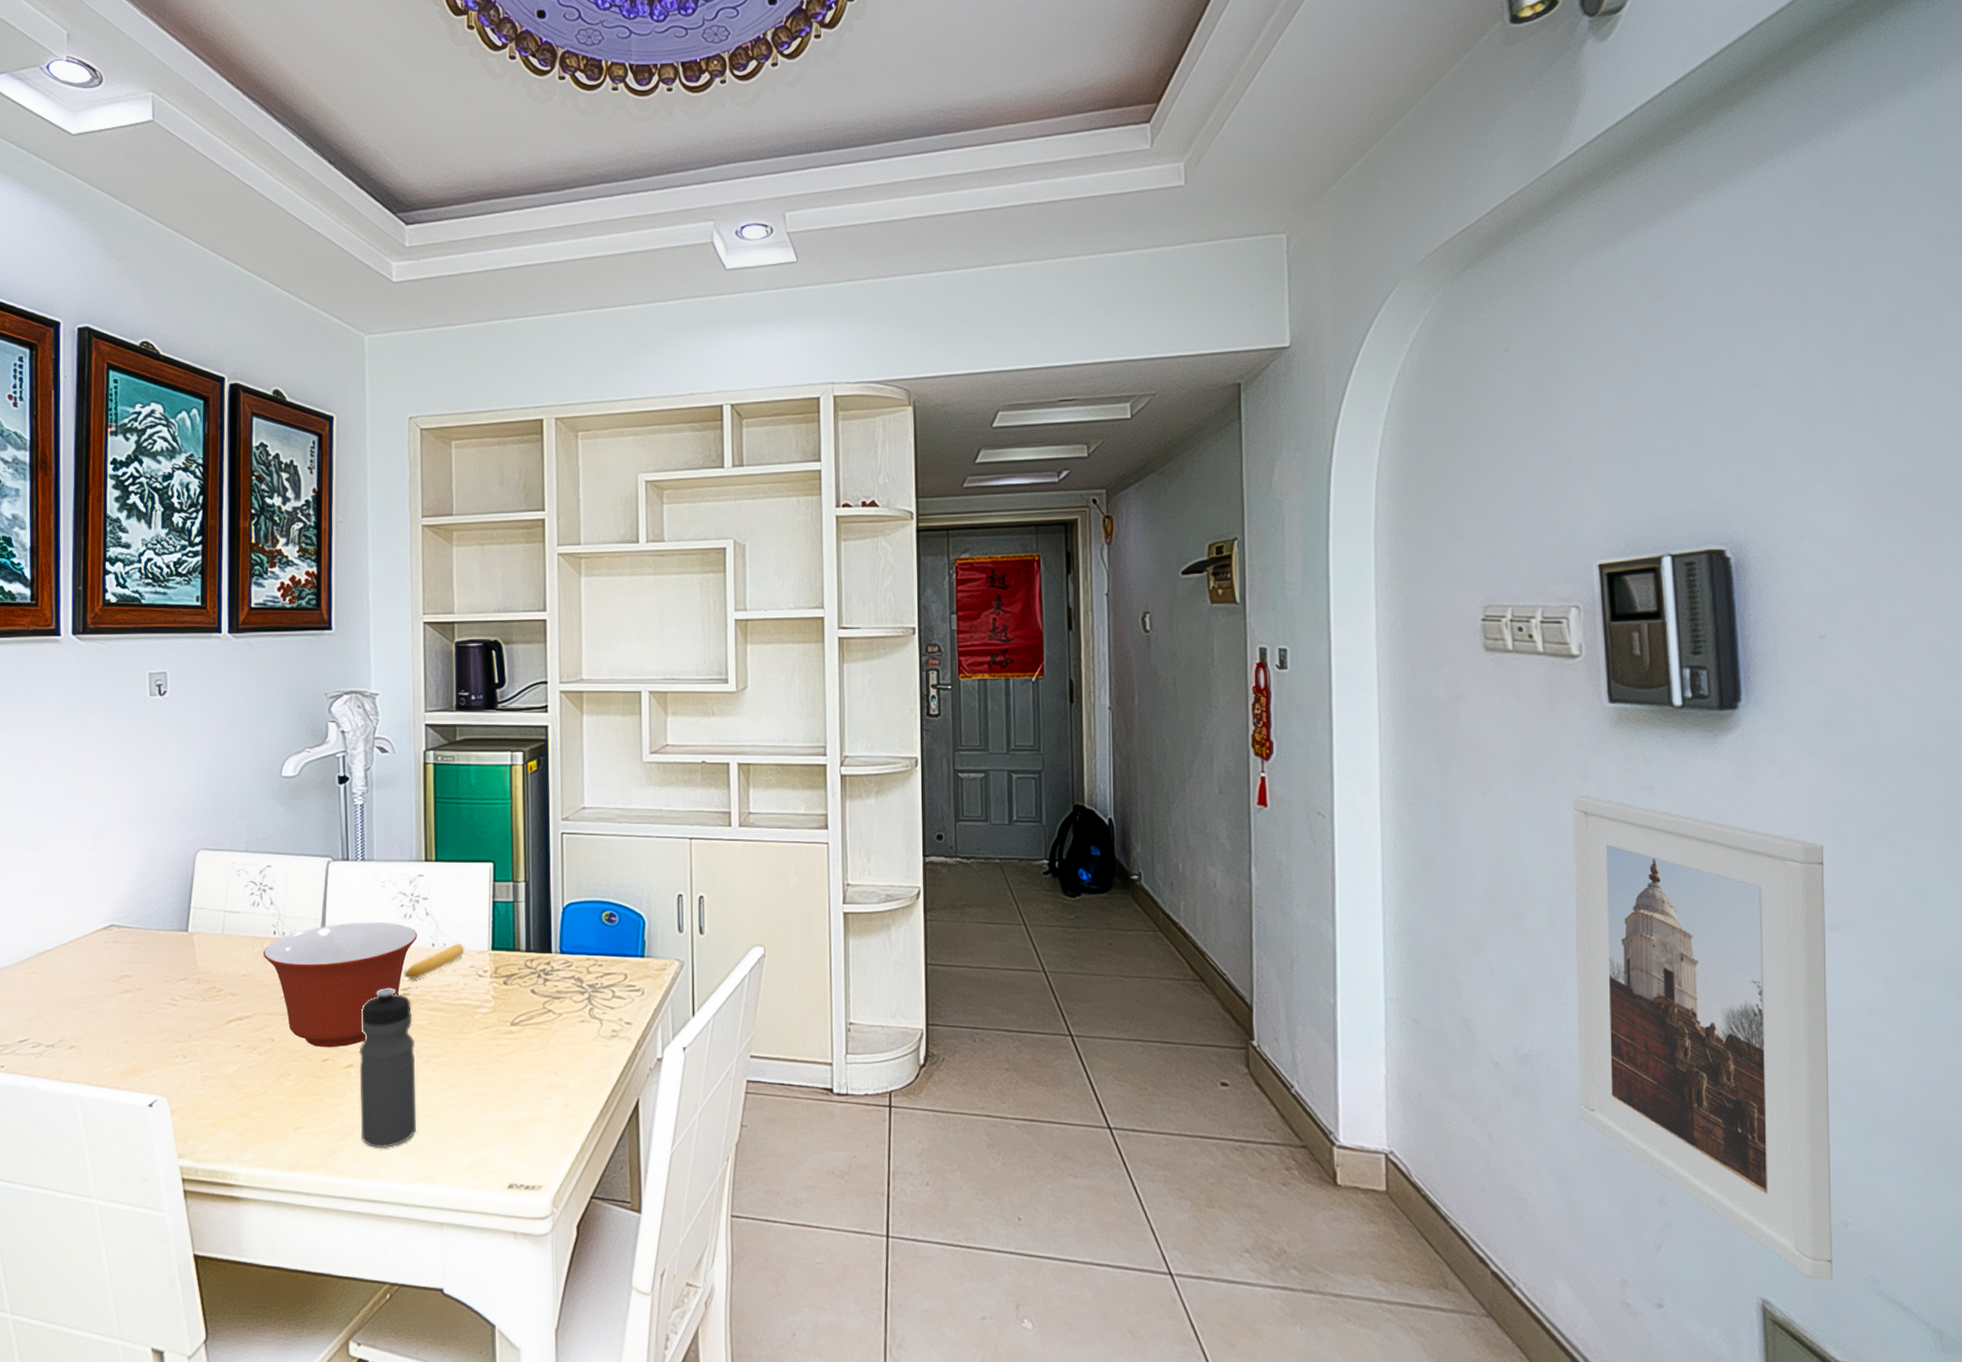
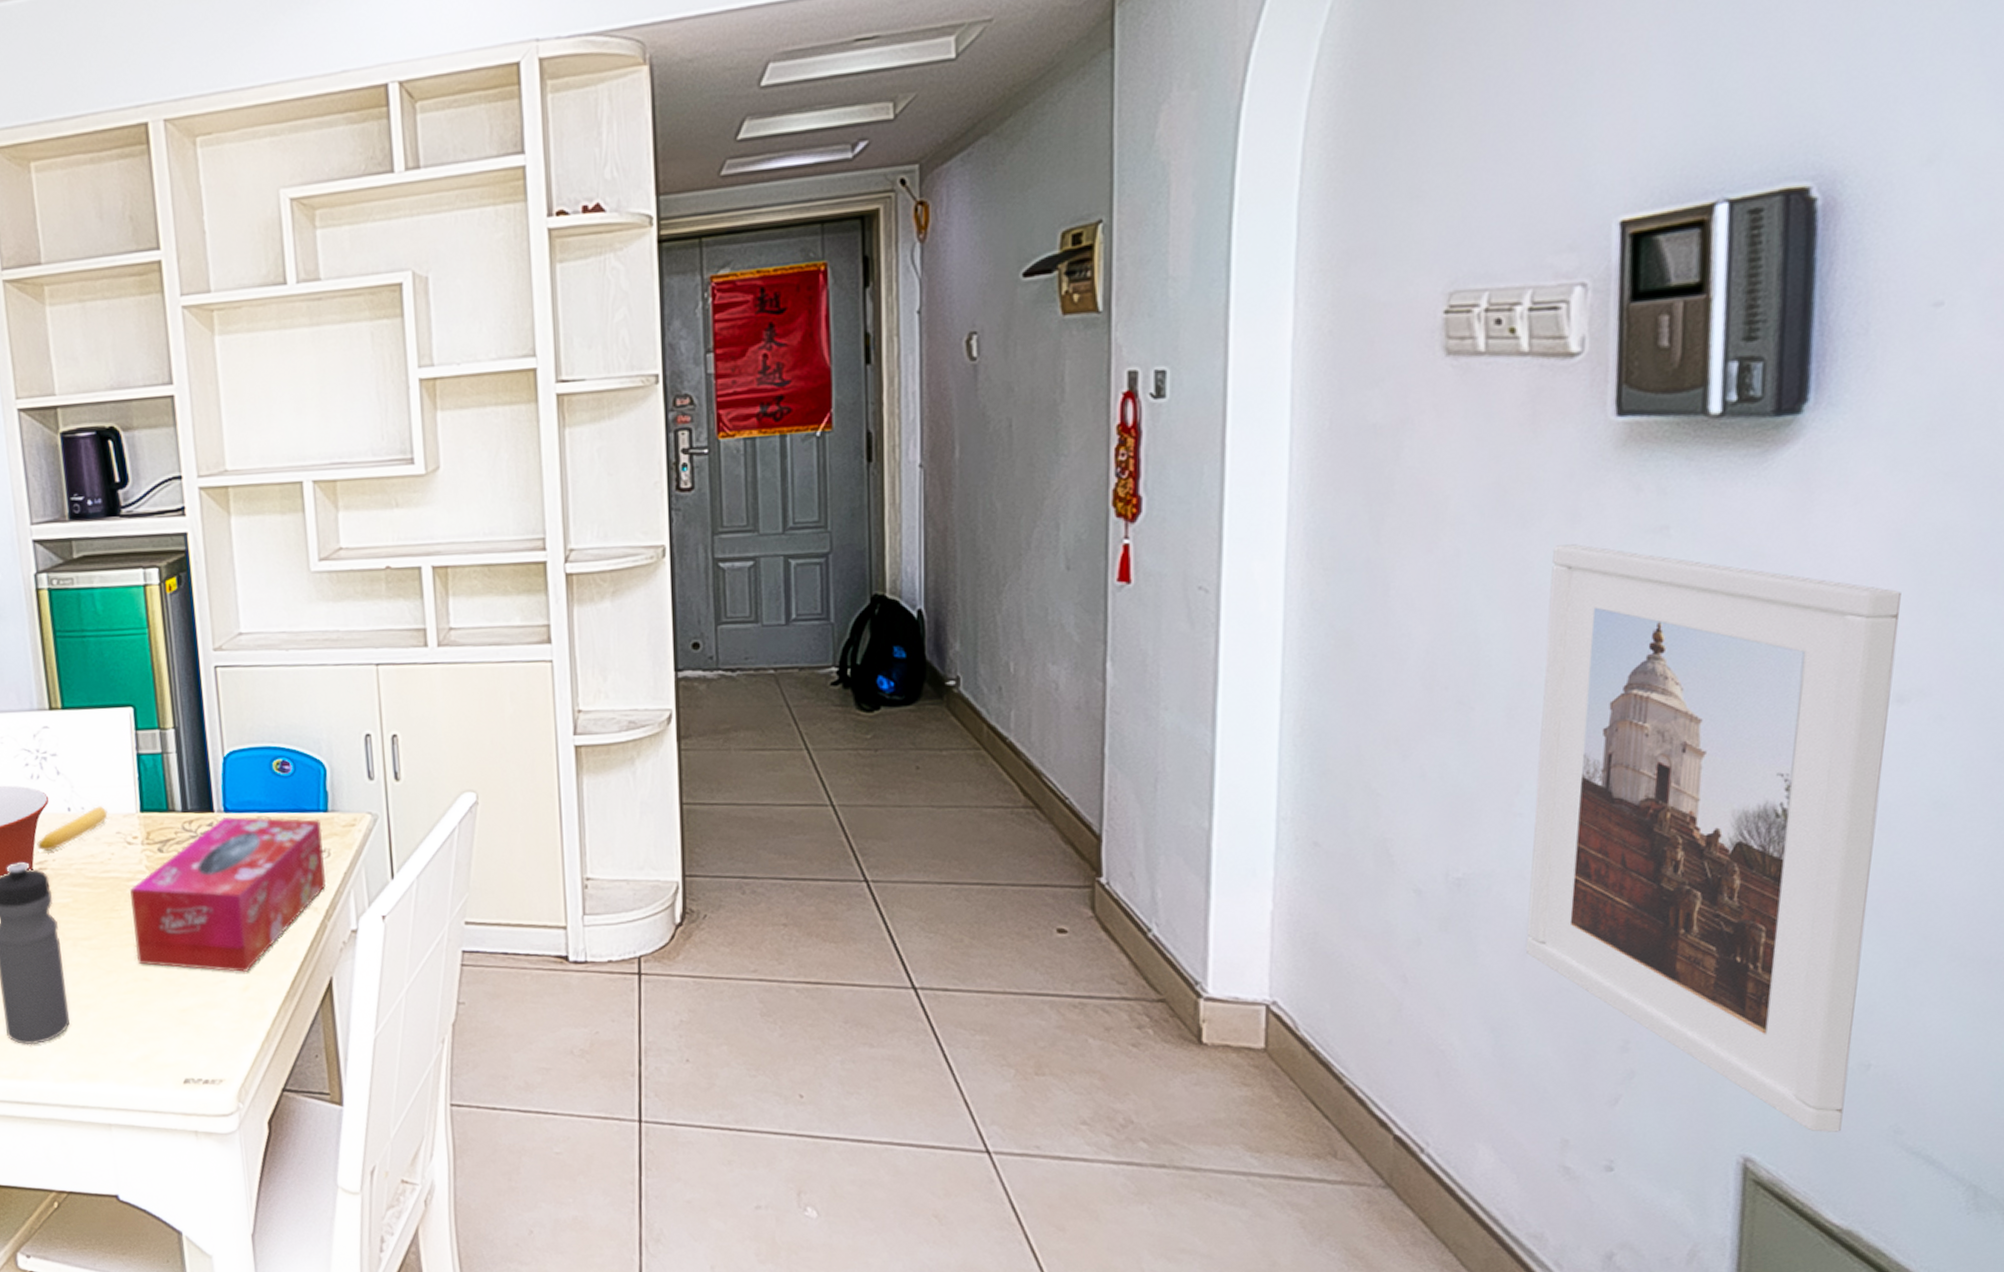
tissue box: none [477,957,639,1092] -> present [130,816,326,973]

